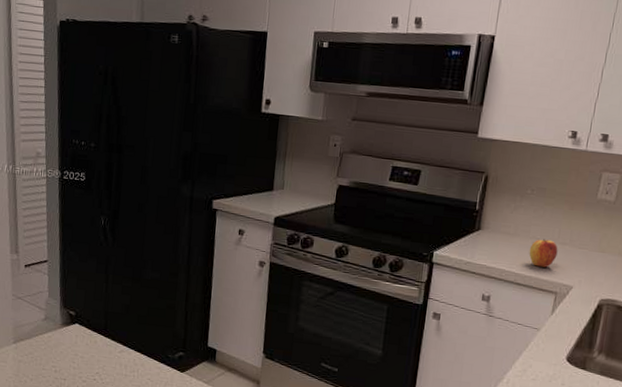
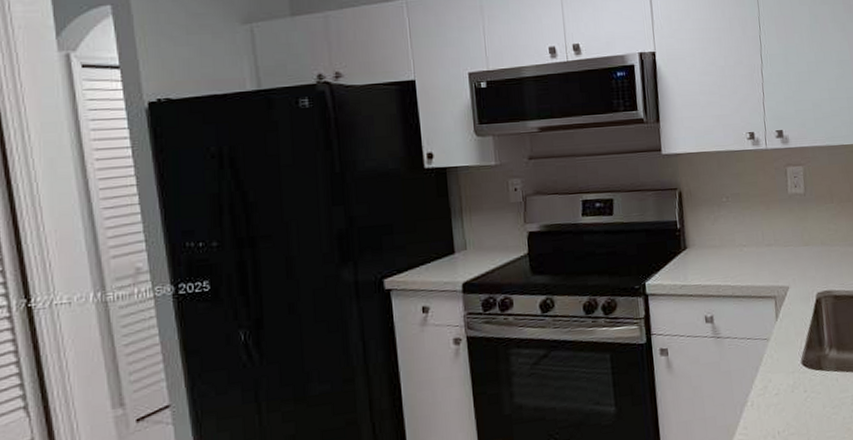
apple: present [529,238,558,268] -> none [739,243,767,274]

